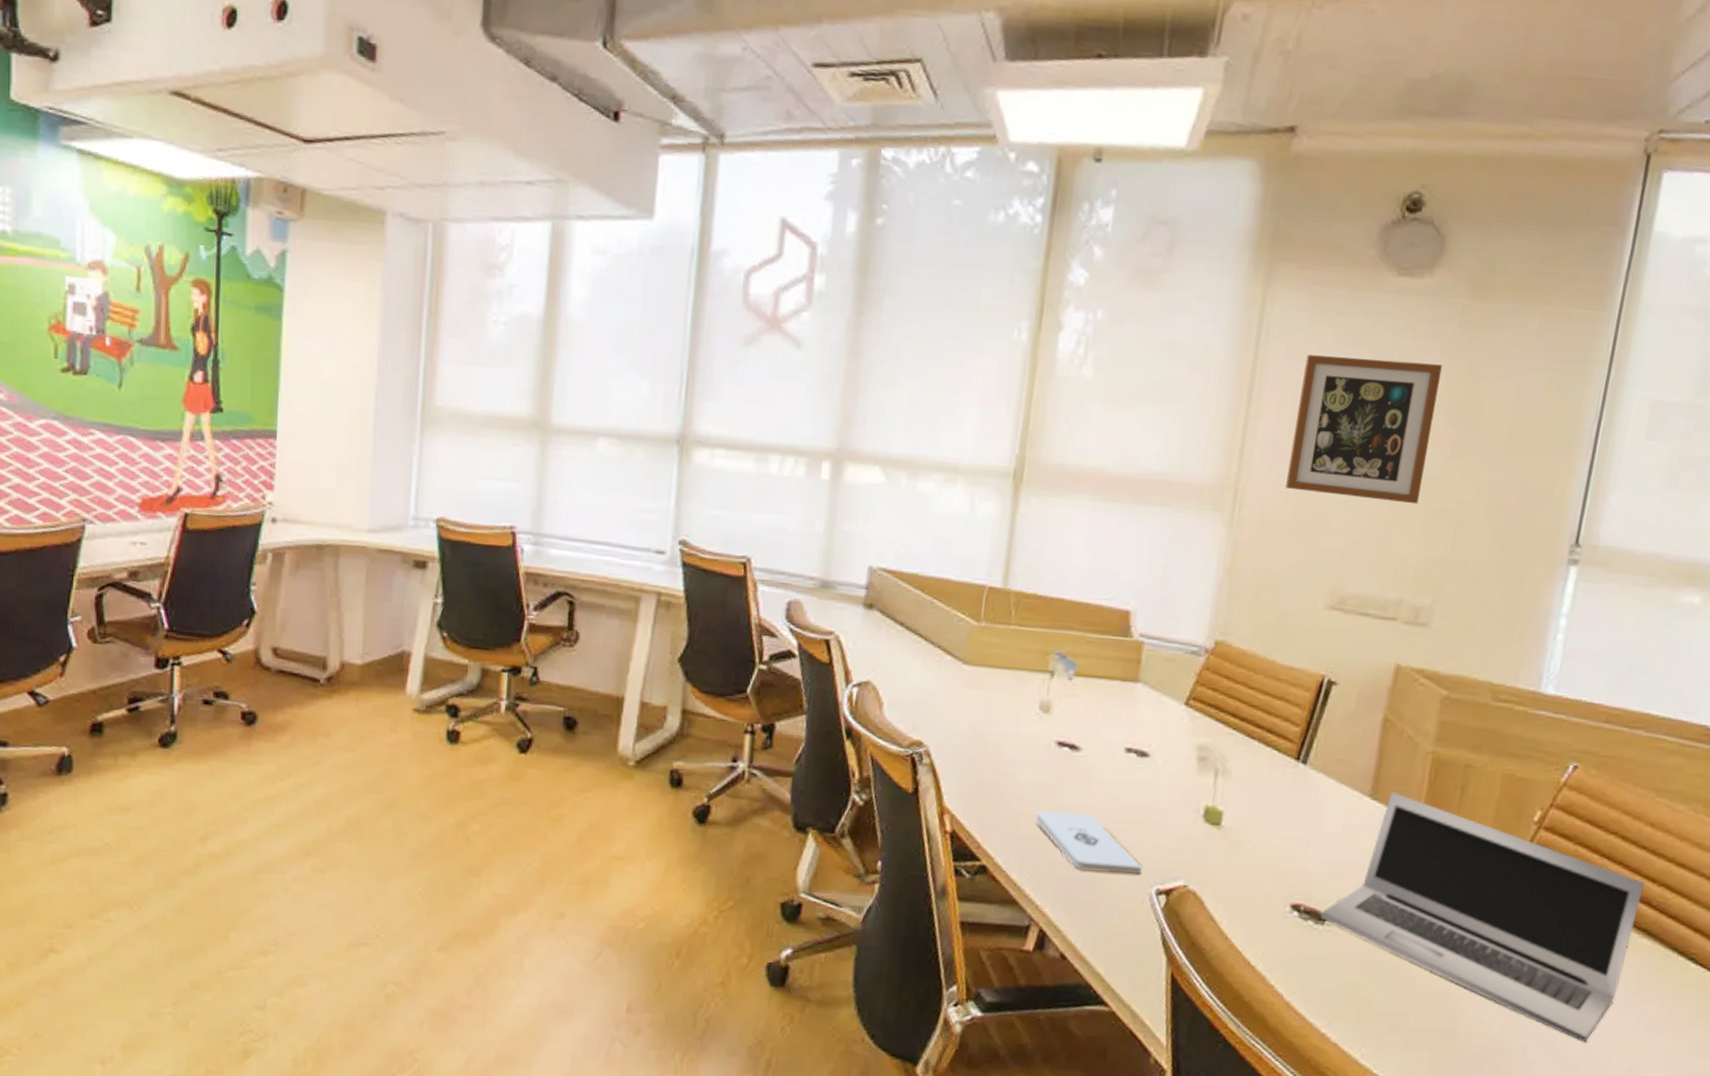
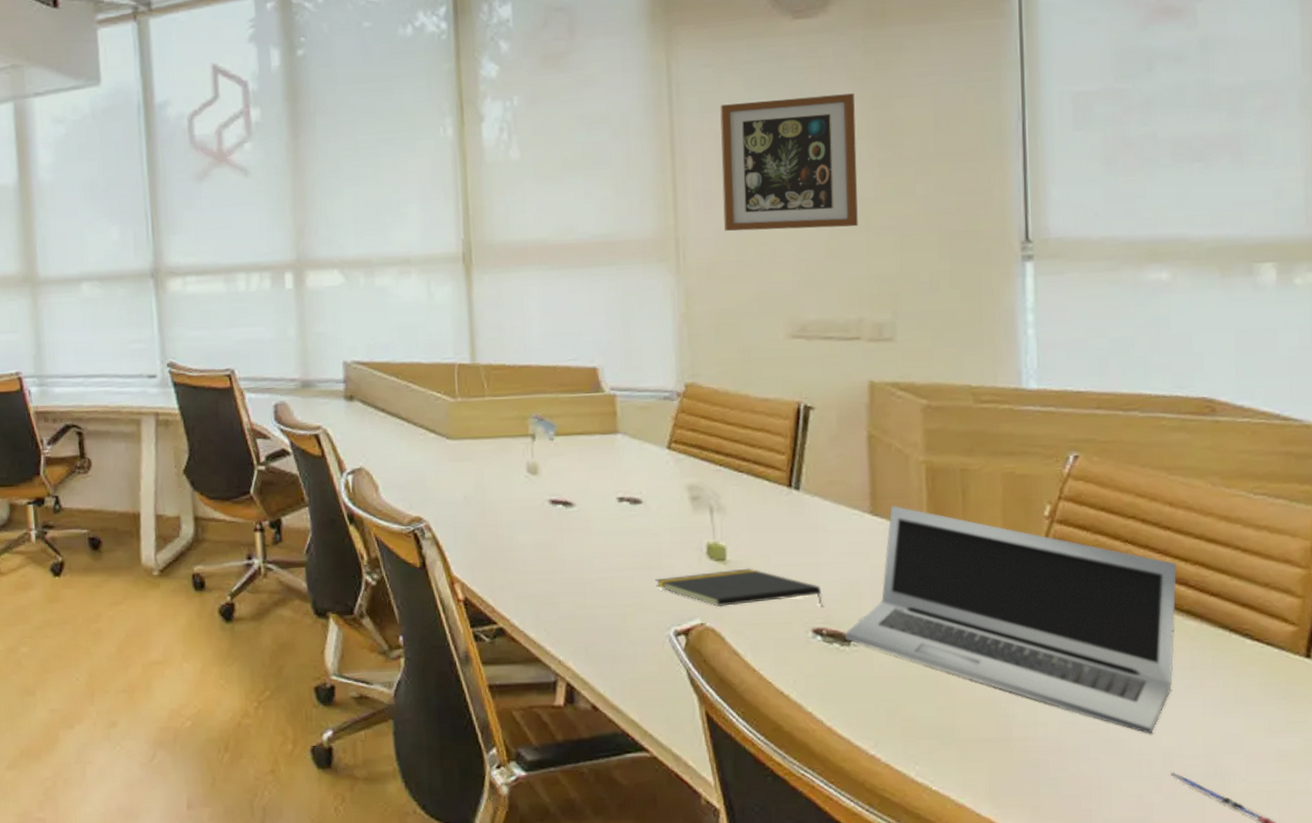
notepad: present [1035,810,1142,875] -> none [543,566,656,621]
notepad: none [1146,834,1307,884] -> present [655,568,823,608]

